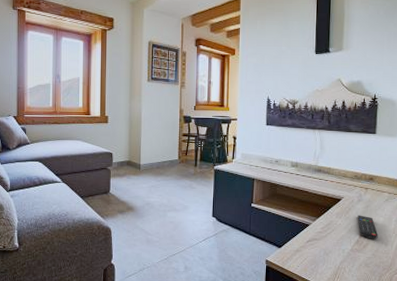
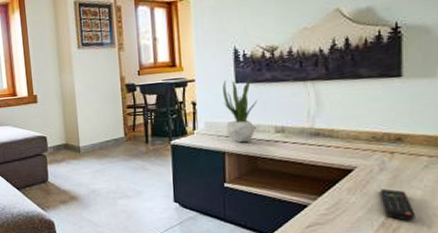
potted plant: none [256,122,281,172] -> present [223,78,258,143]

